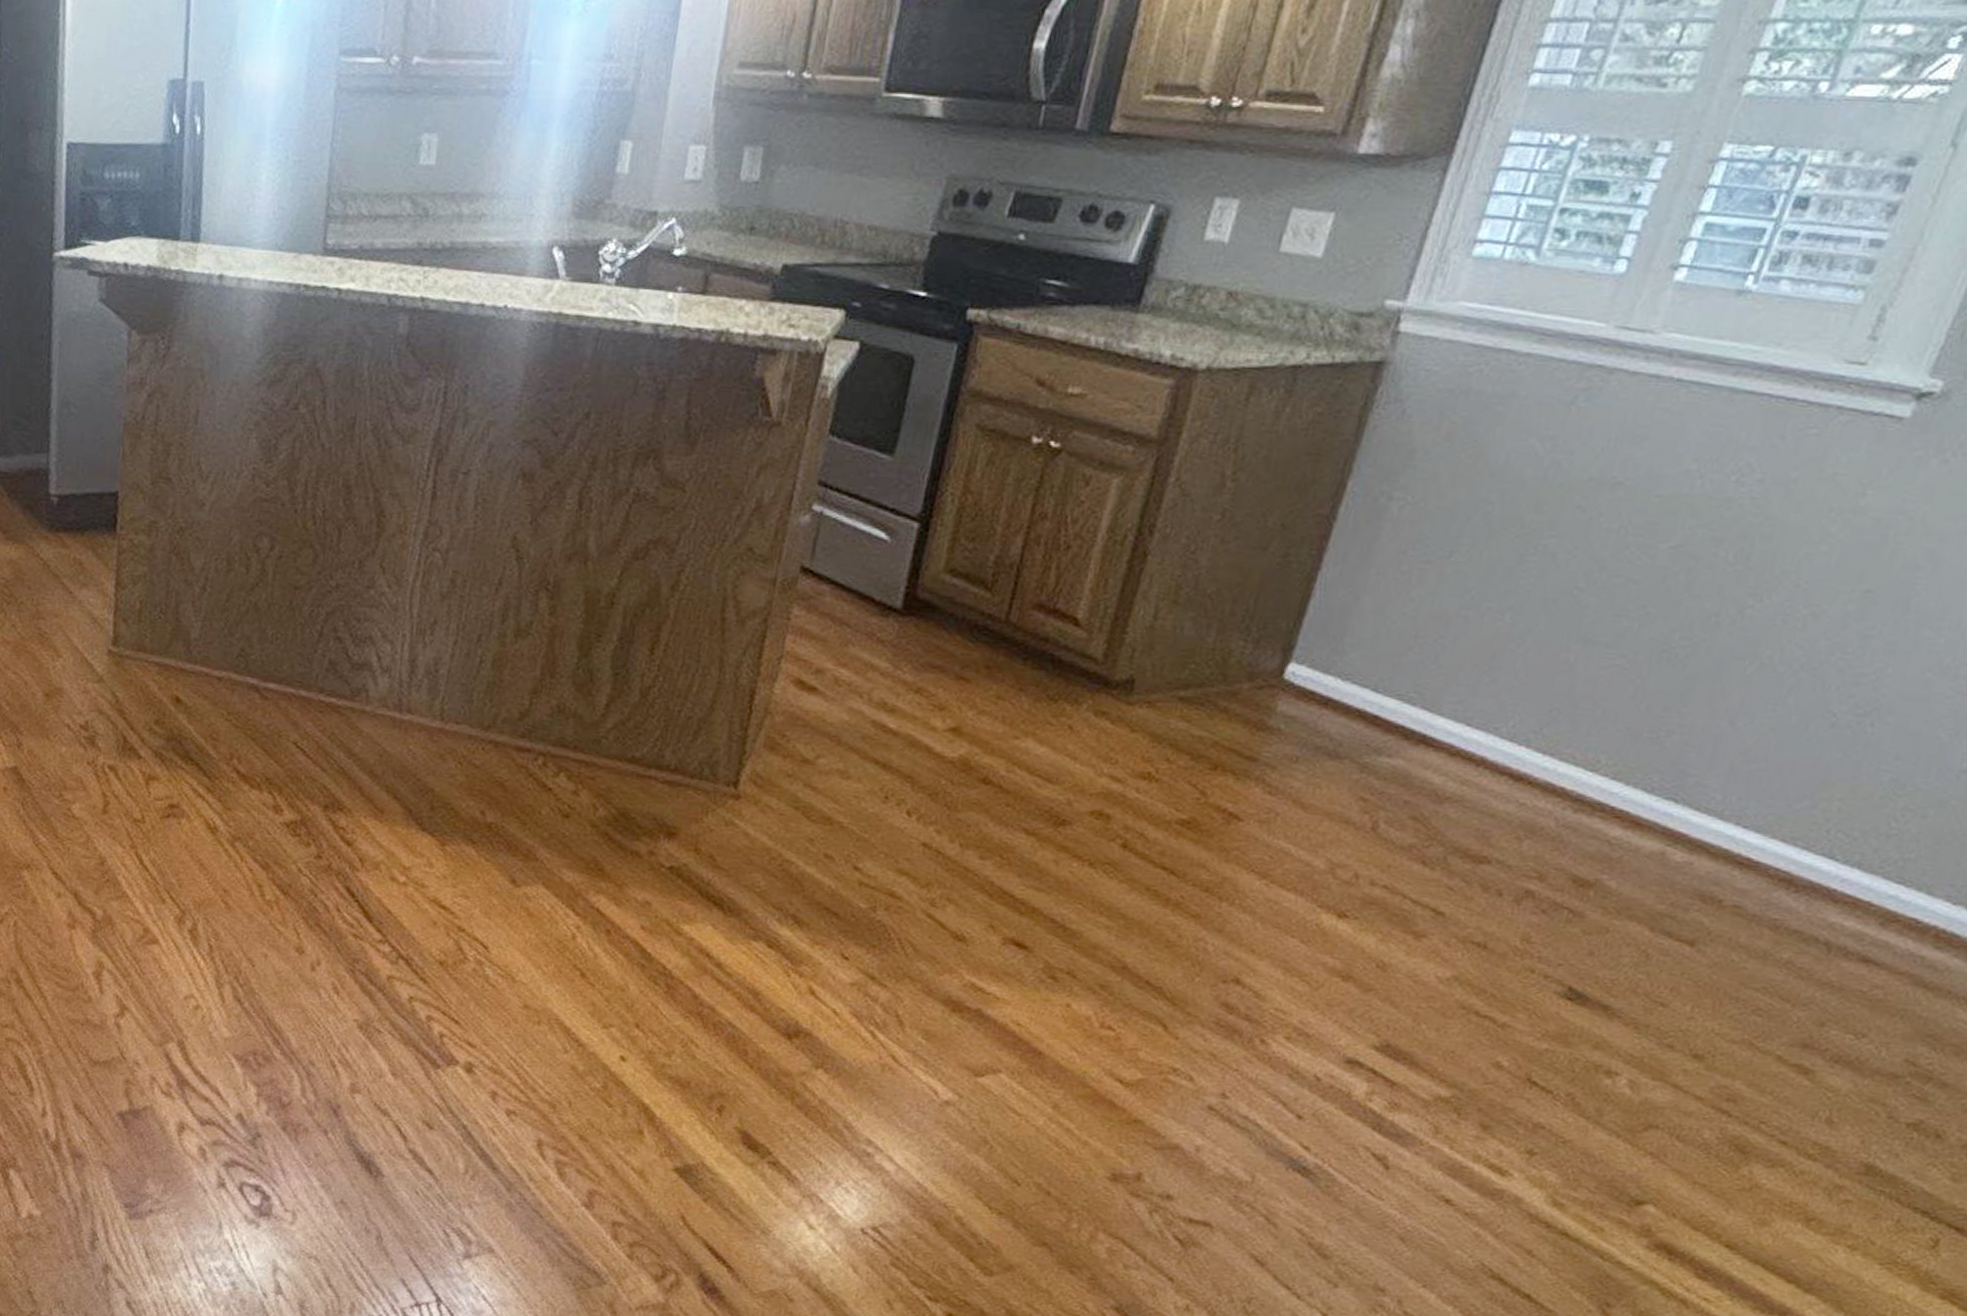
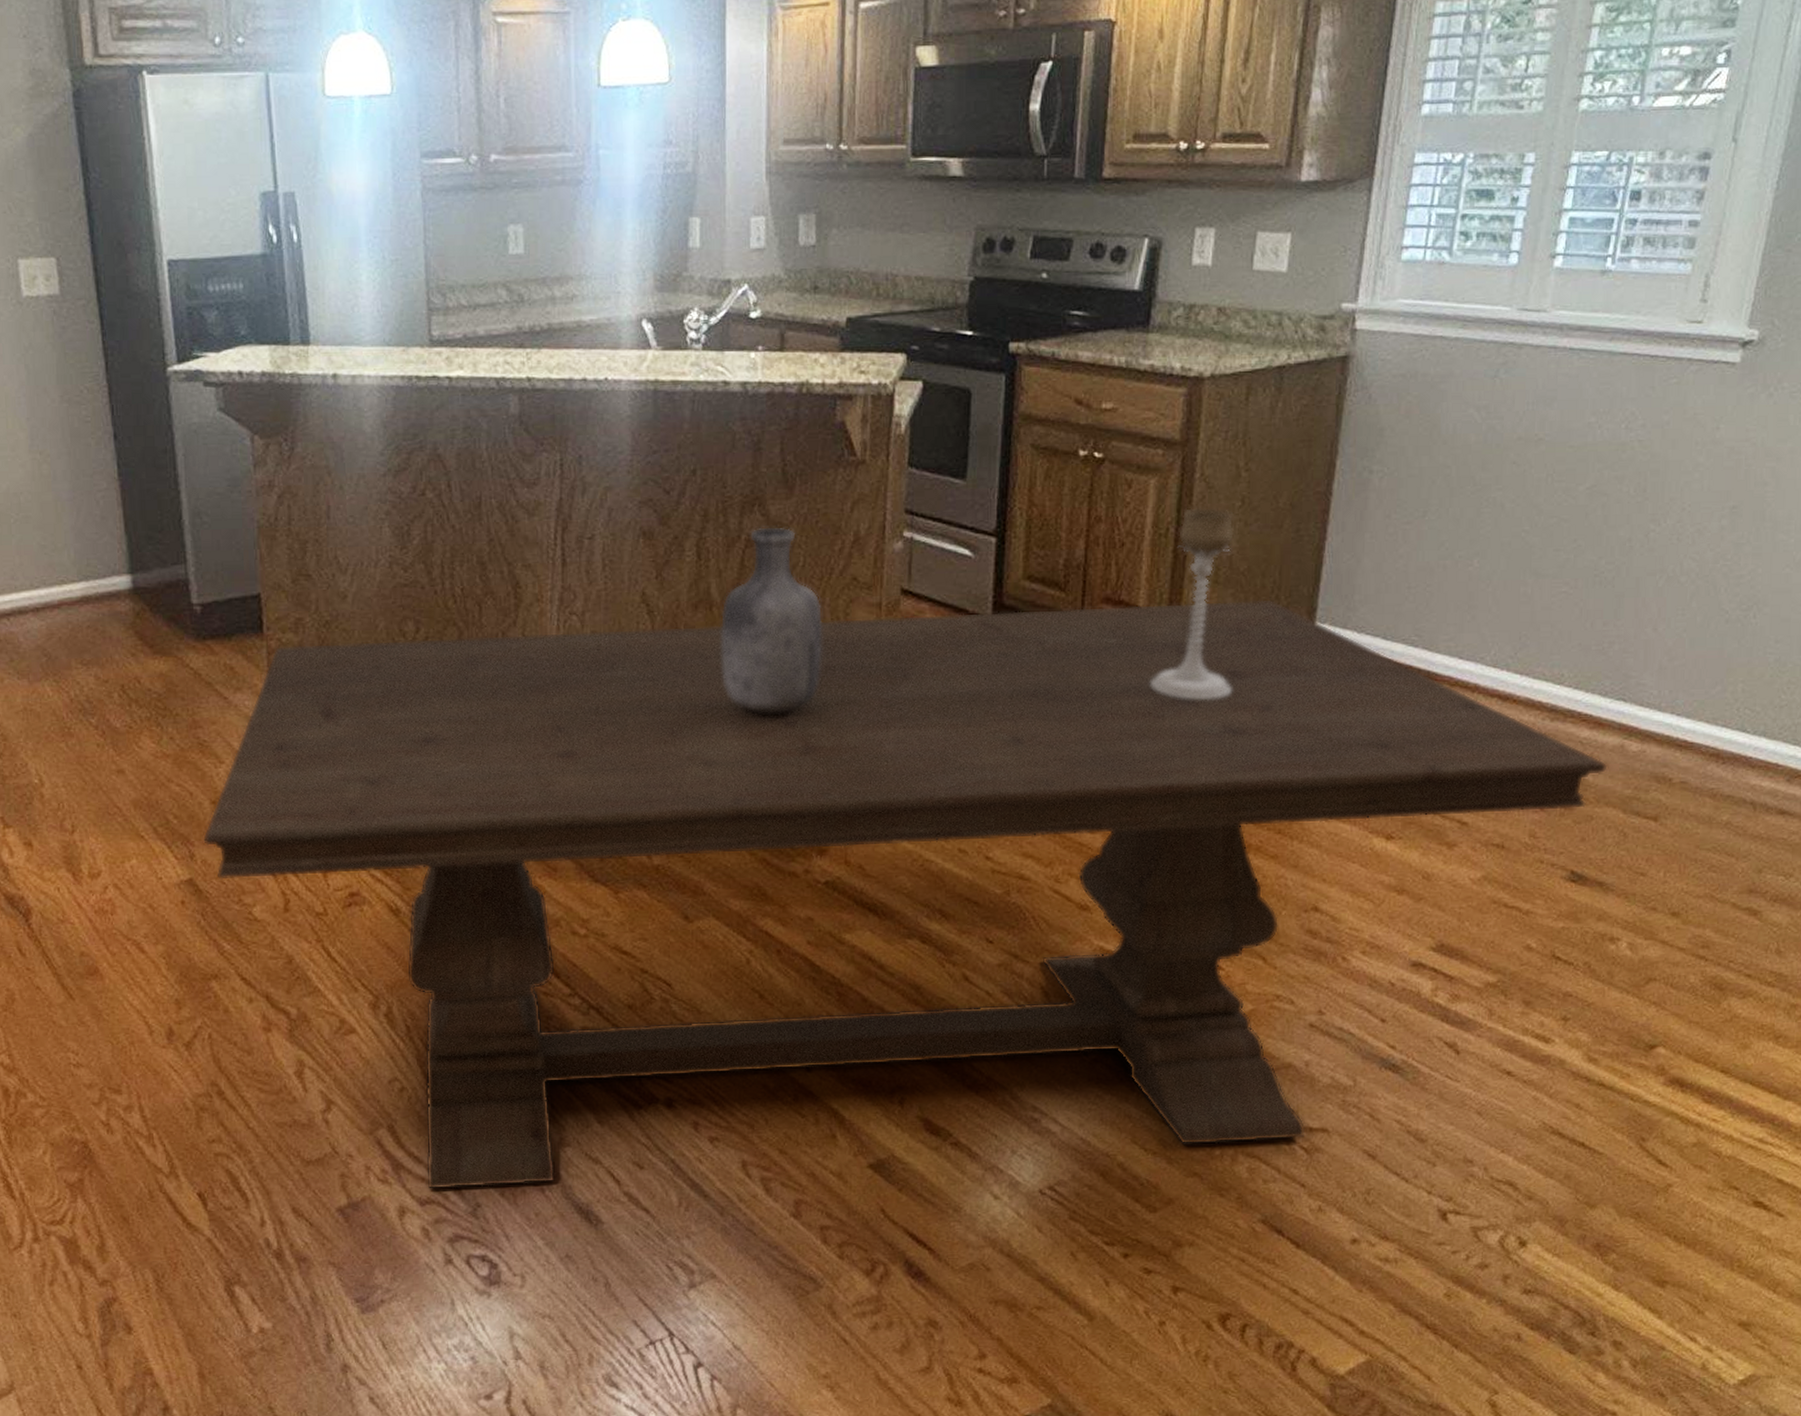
dining table: none [32,546,1639,1229] -> present [203,599,1608,1190]
vase: none [588,481,709,683] -> present [720,525,823,714]
candle holder: none [1076,515,1210,733] -> present [1150,506,1235,700]

